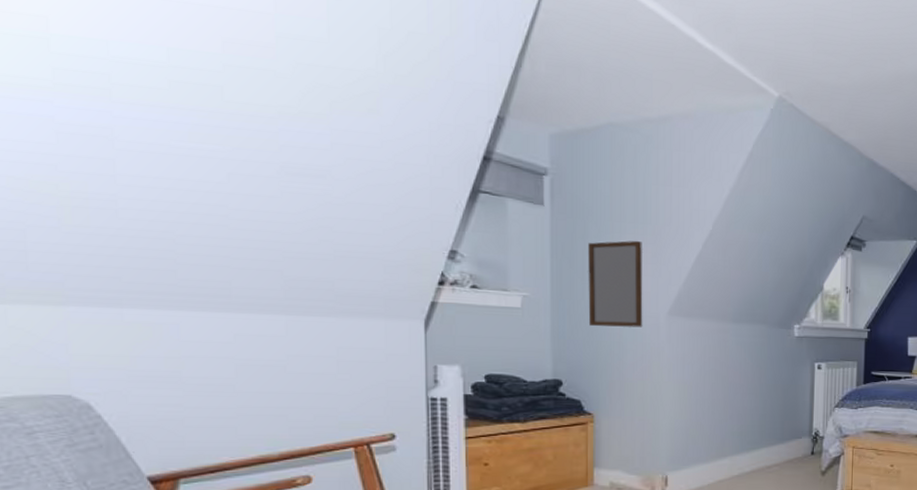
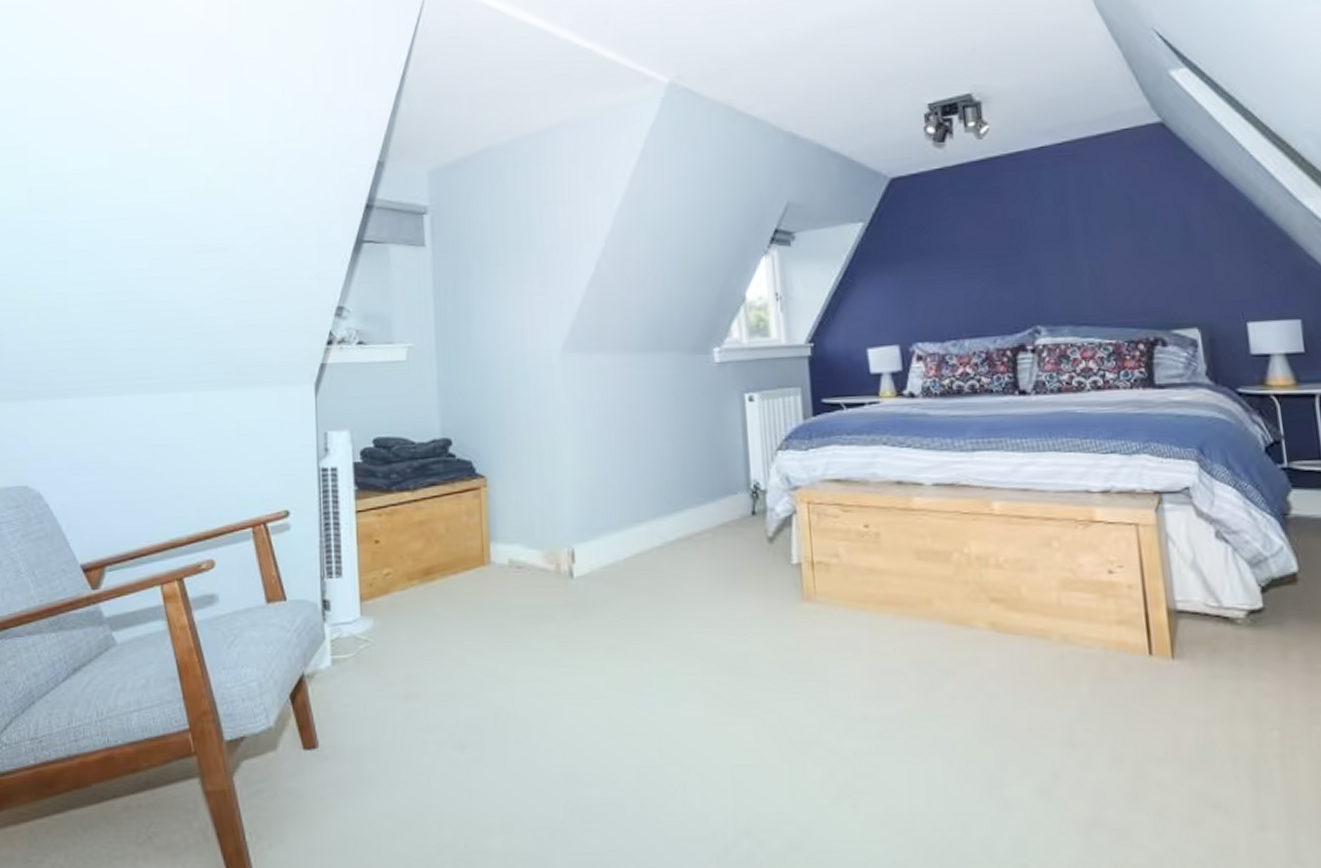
home mirror: present [588,240,643,328] -> none [472,270,535,373]

